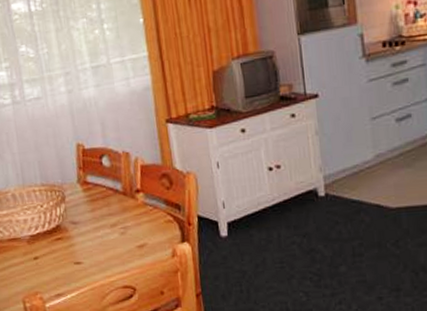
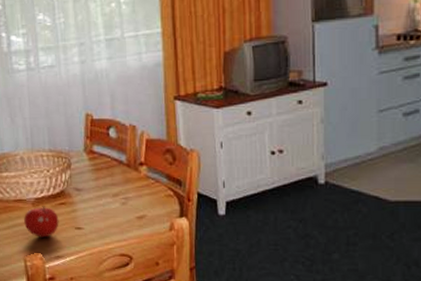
fruit: none [19,243,57,276] -> present [24,206,59,238]

